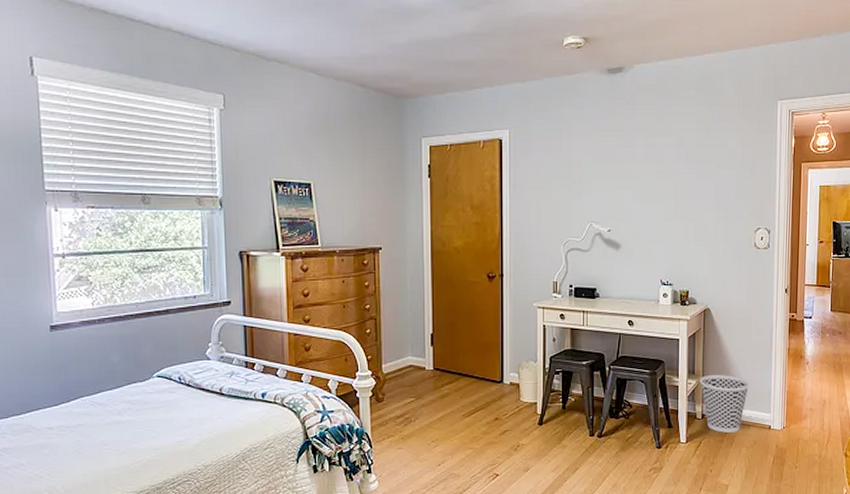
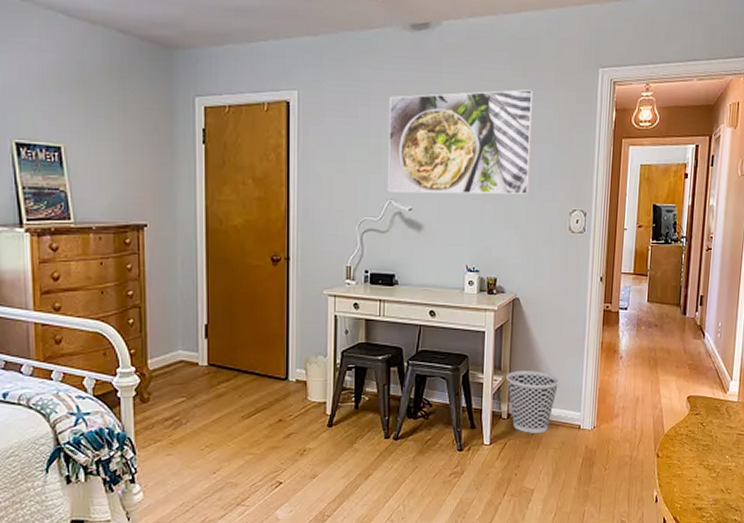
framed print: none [588,122,718,216] -> present [388,89,534,195]

